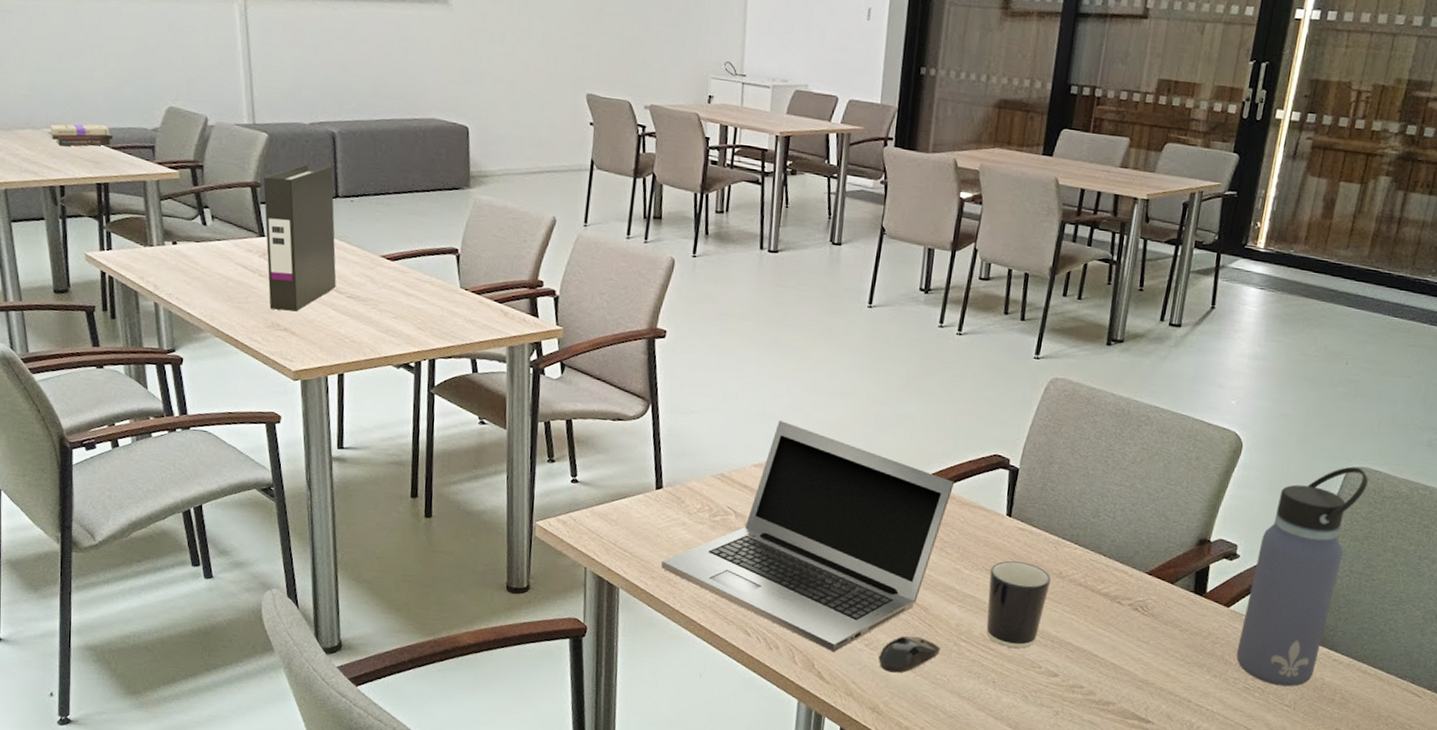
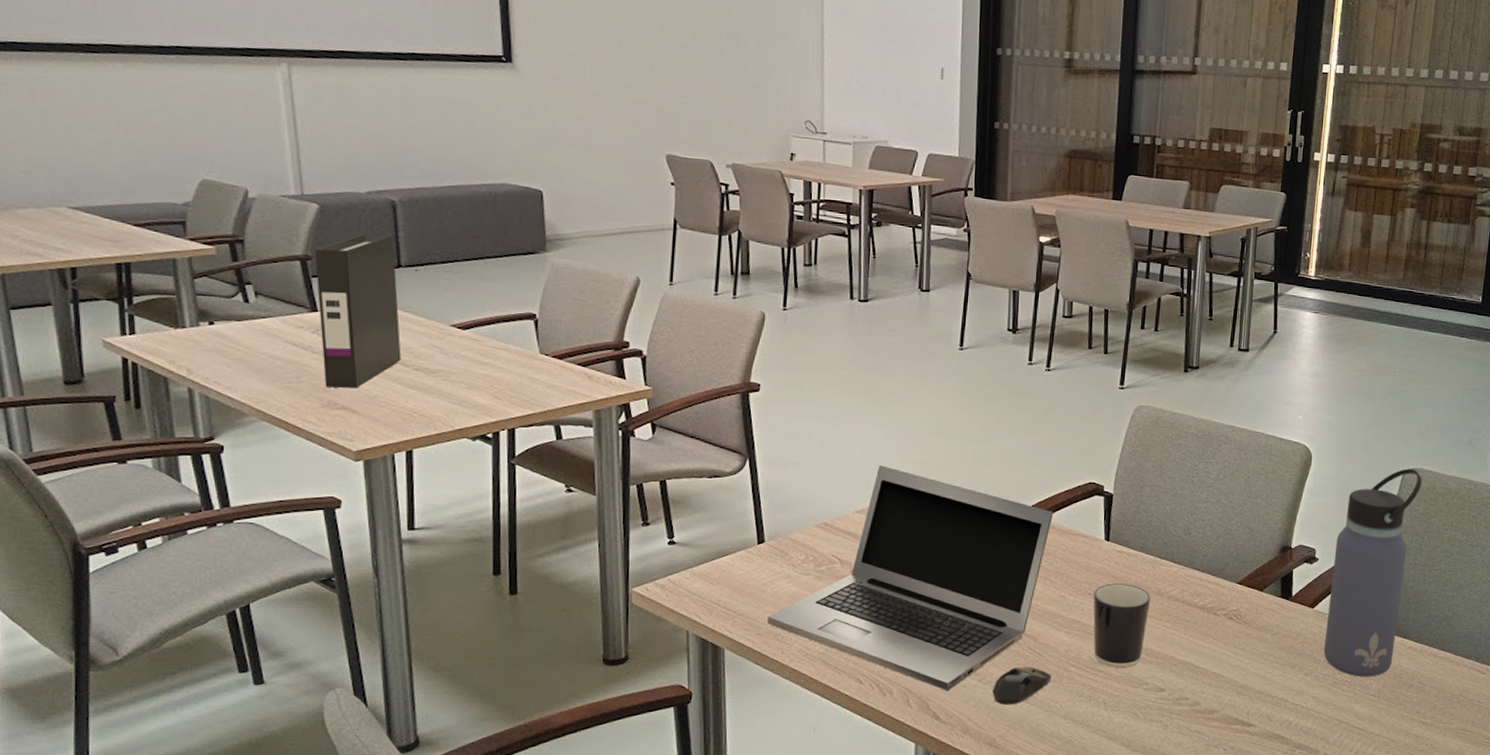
books: present [47,124,113,147] -> none [54,200,135,225]

